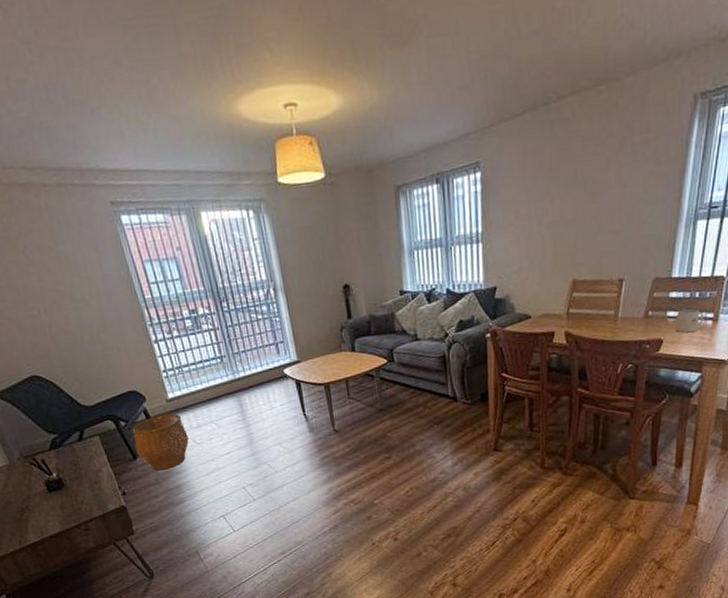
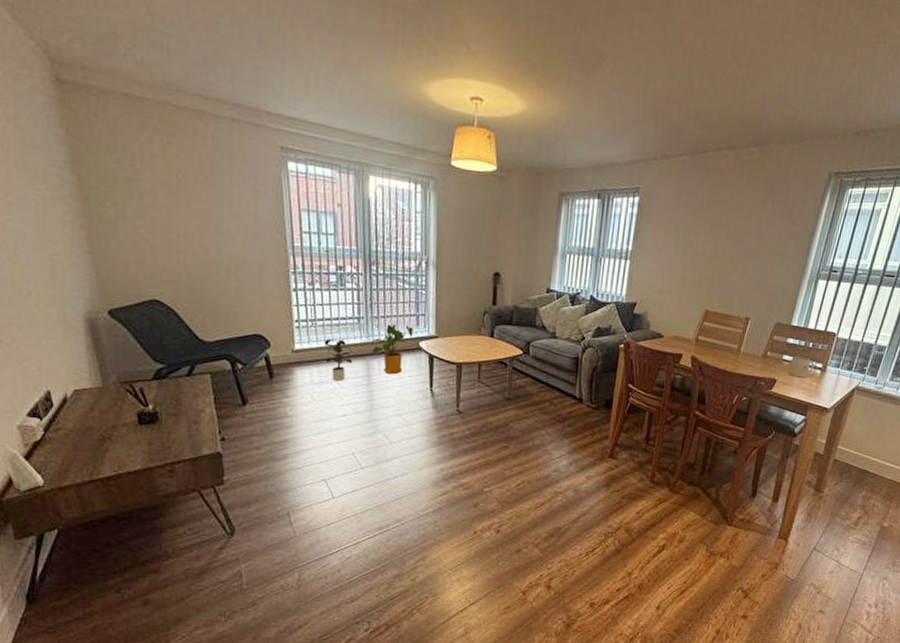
basket: present [132,412,189,471] -> none [247,363,307,422]
potted plant: none [194,381,225,422] -> present [324,338,353,381]
house plant: none [237,356,276,407] -> present [371,324,413,375]

